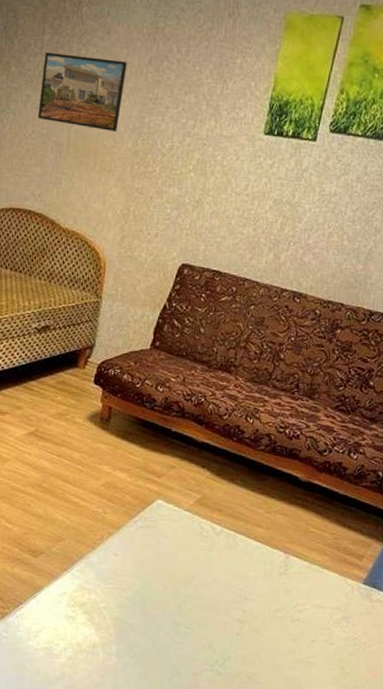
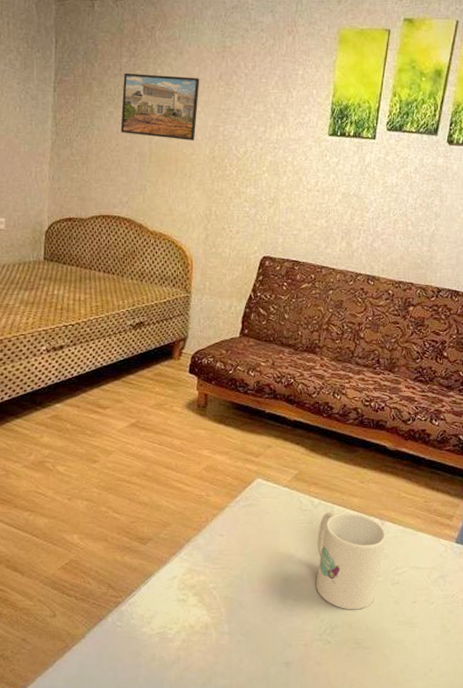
mug: none [210,540,290,644] -> present [315,511,386,610]

